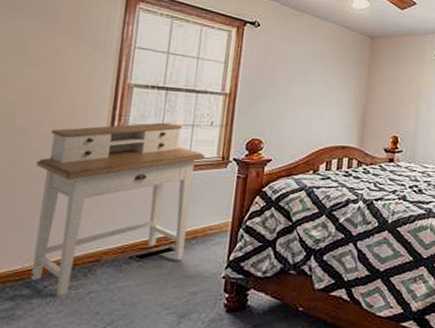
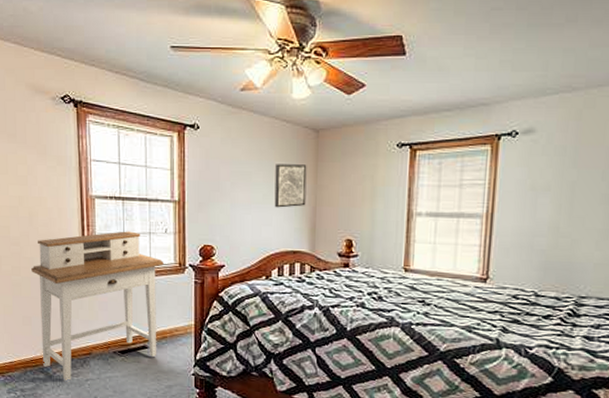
wall art: none [327,64,361,105] -> present [274,164,307,208]

